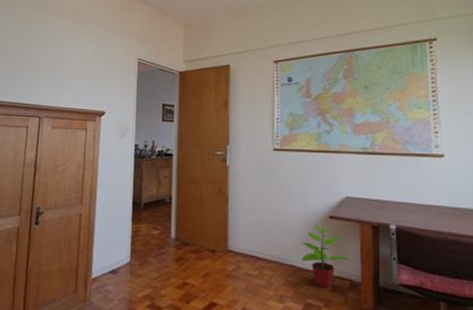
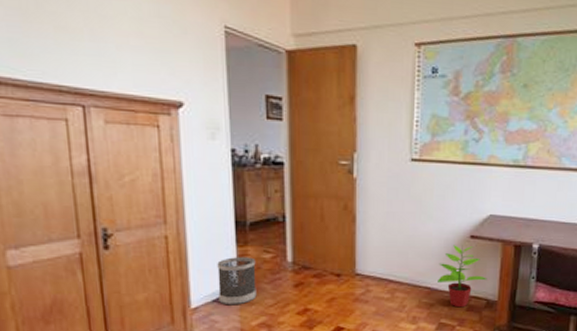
wastebasket: none [114,233,146,277] -> present [217,257,257,306]

